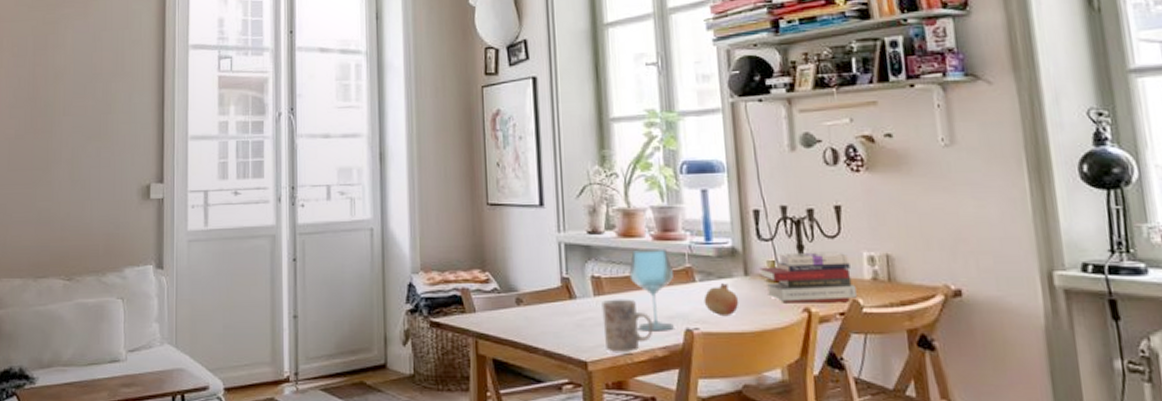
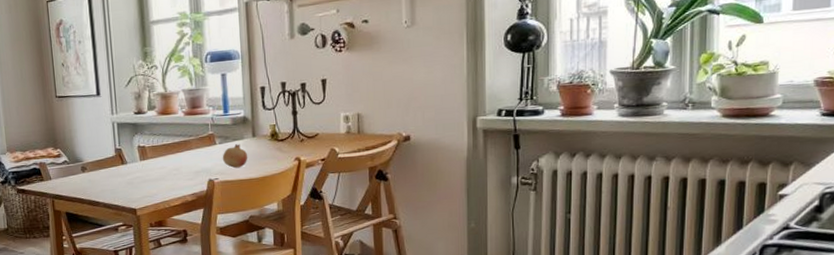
mug: present [602,299,653,354] -> none [146,161,185,201]
wine glass: present [629,248,675,331] -> none [166,121,201,184]
books: present [759,251,857,303] -> none [264,114,334,155]

